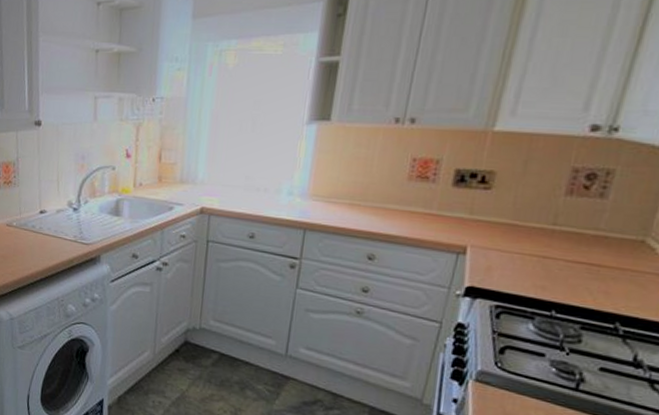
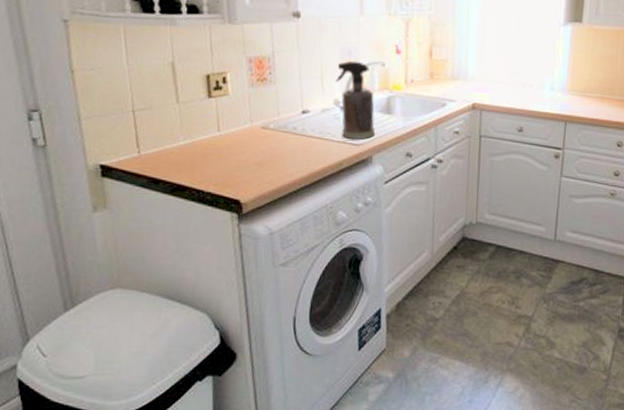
spray bottle: none [69,165,104,239] -> present [335,60,375,140]

